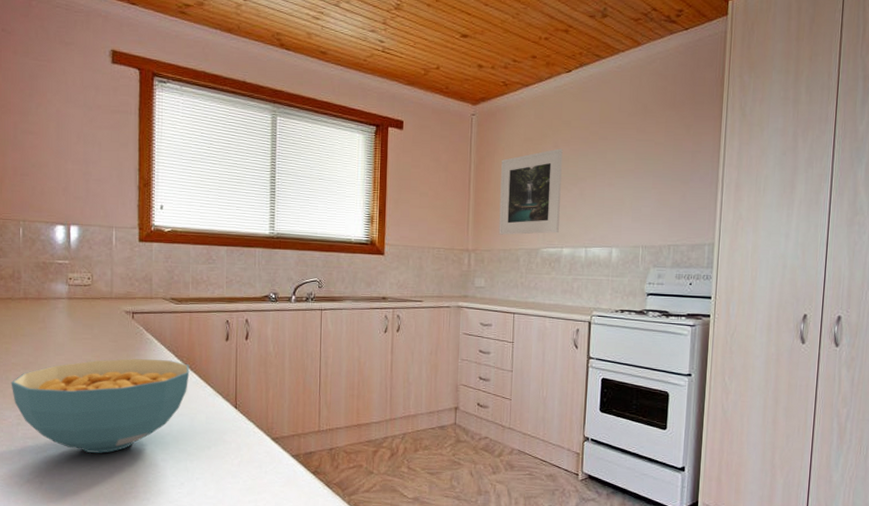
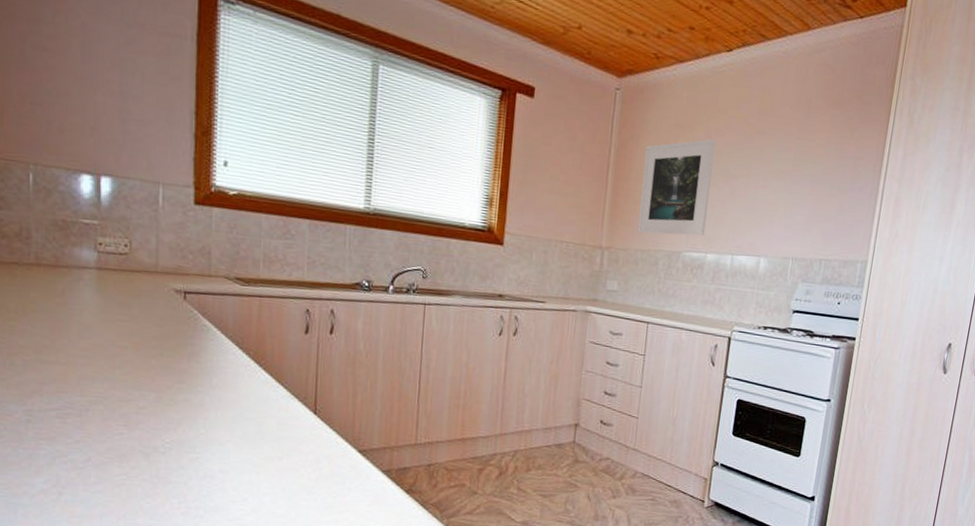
cereal bowl: present [11,358,190,453] -> none [17,347,258,461]

